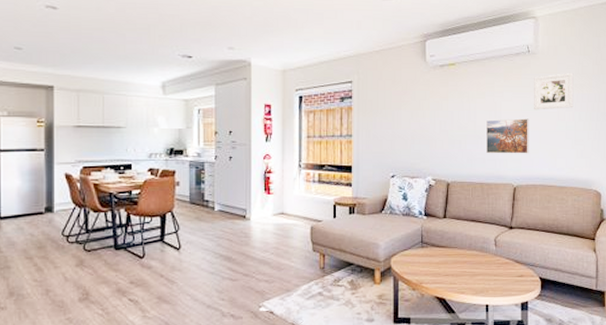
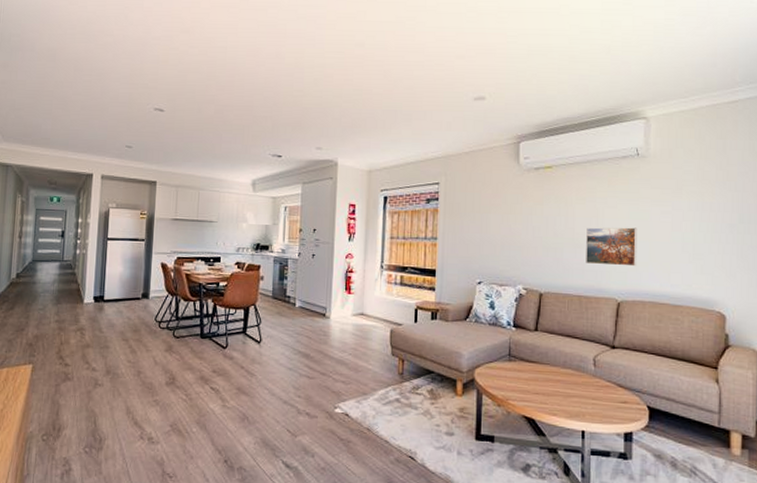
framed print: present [534,73,574,110] -> none [643,178,692,219]

